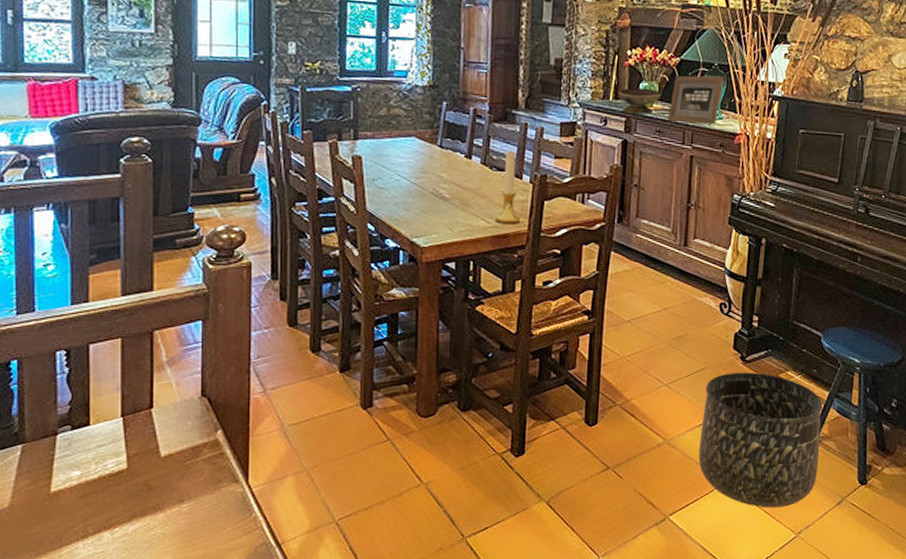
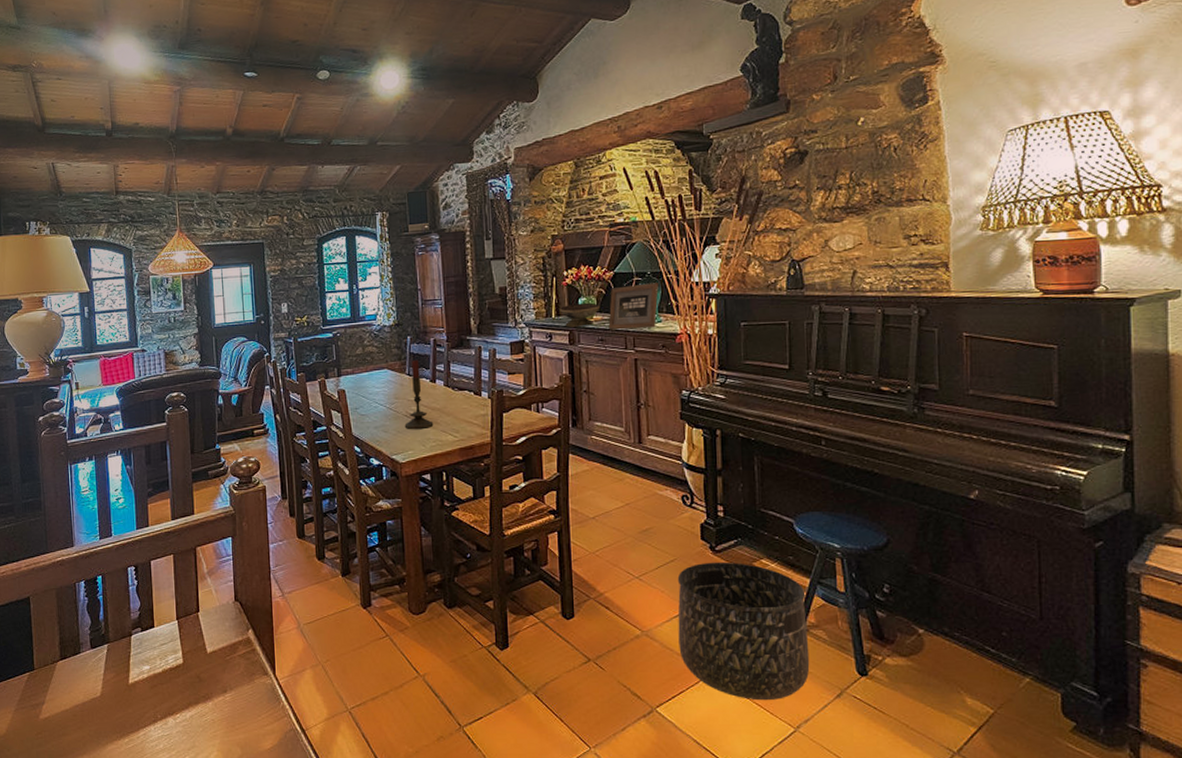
candle: none [431,128,465,212] -> present [405,358,434,430]
candle holder: present [495,150,520,225] -> none [461,371,483,437]

